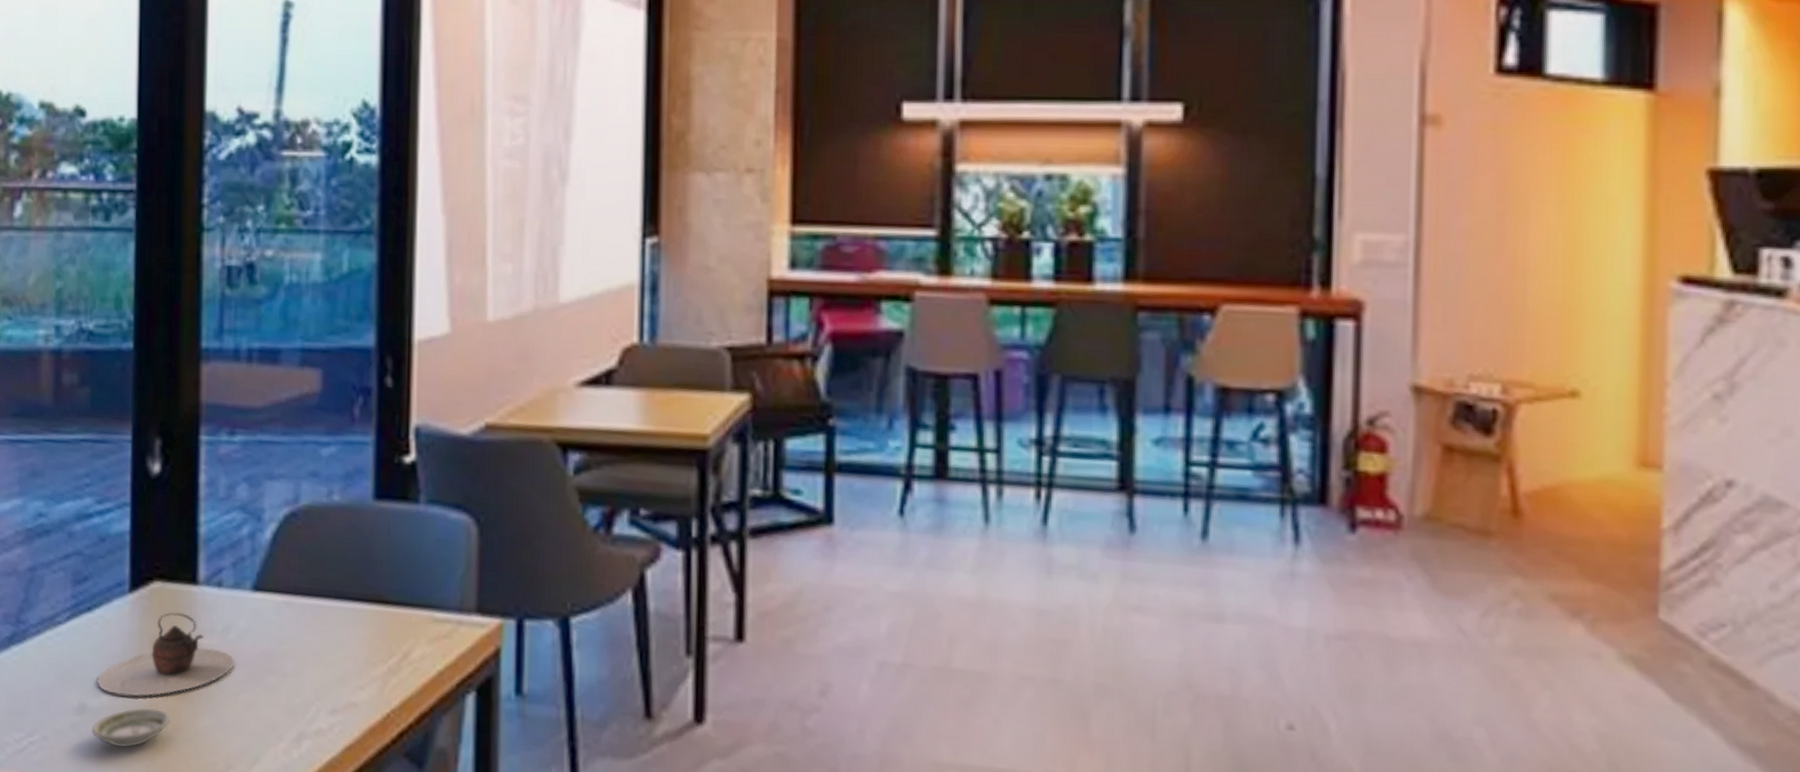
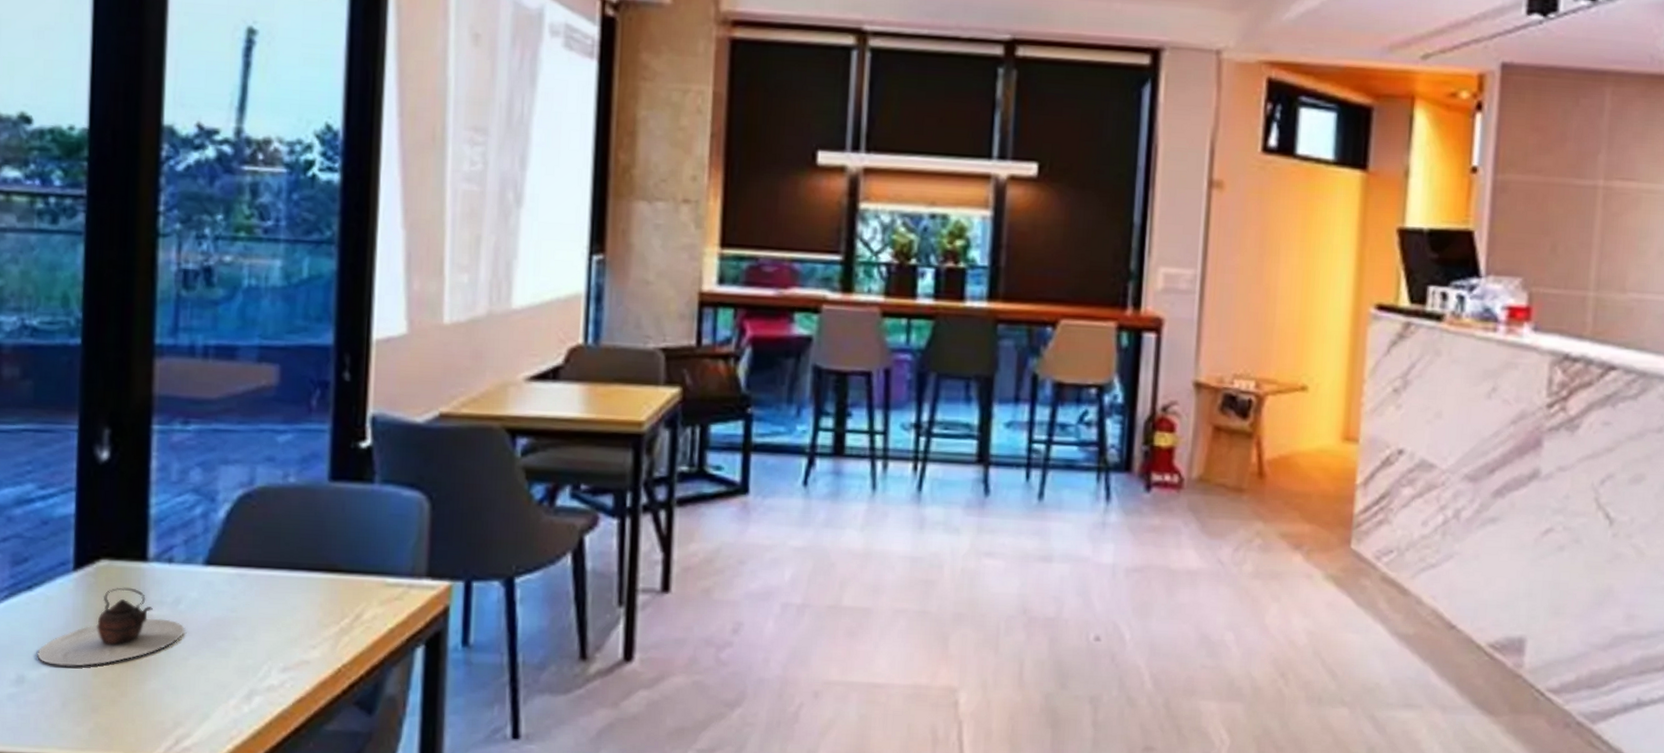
saucer: present [92,707,171,749] -> none [31,675,117,715]

